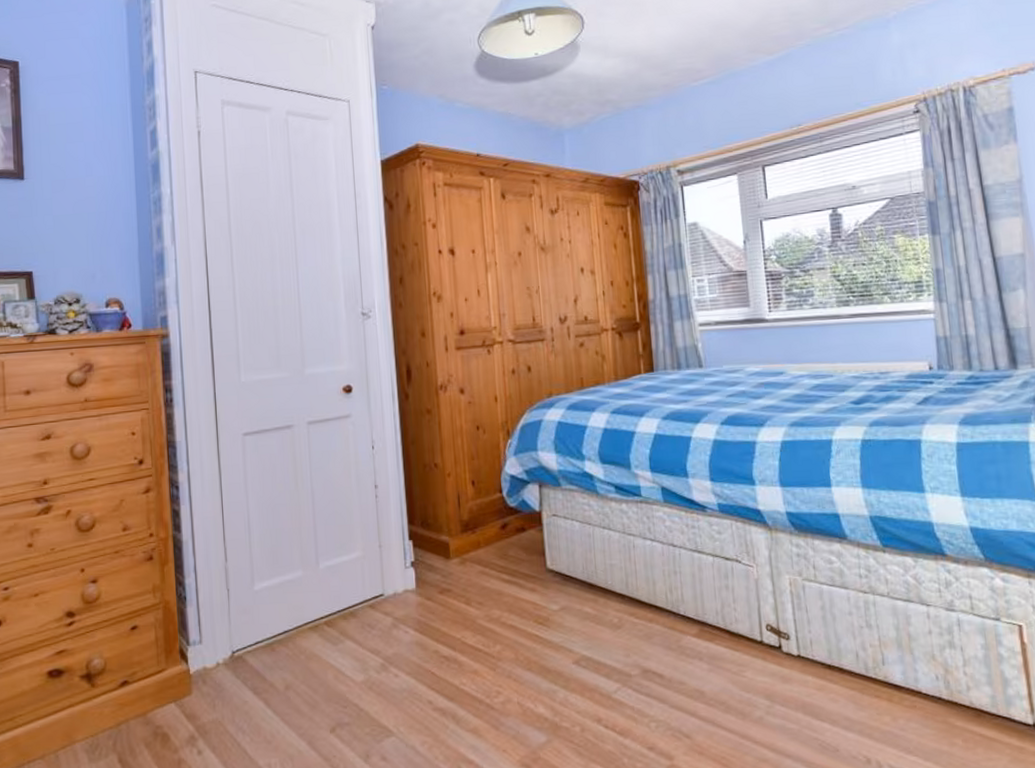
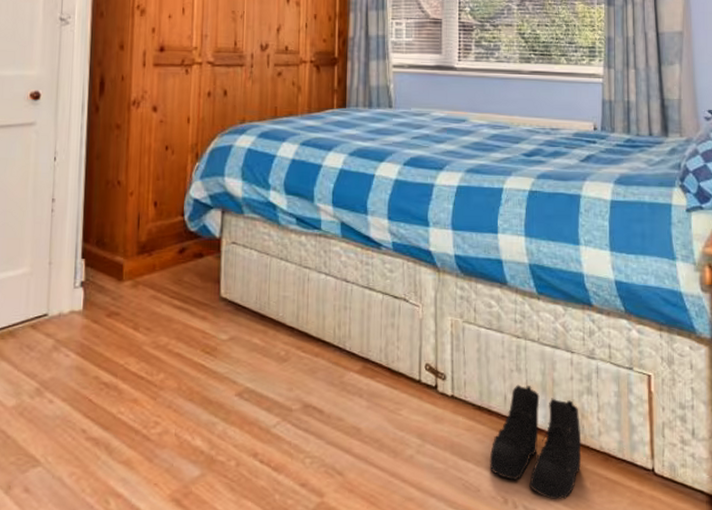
boots: none [846,641,951,759] -> present [489,385,582,500]

